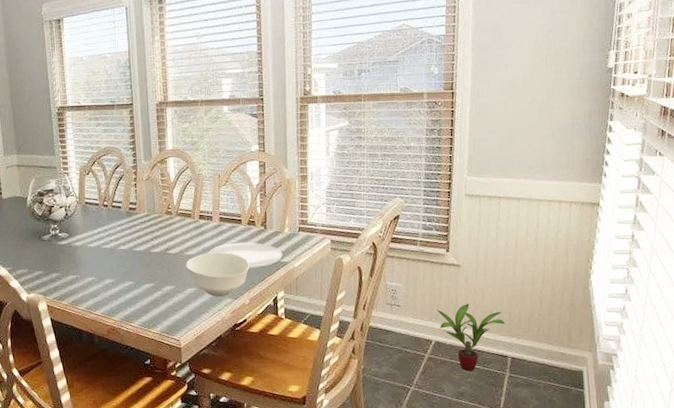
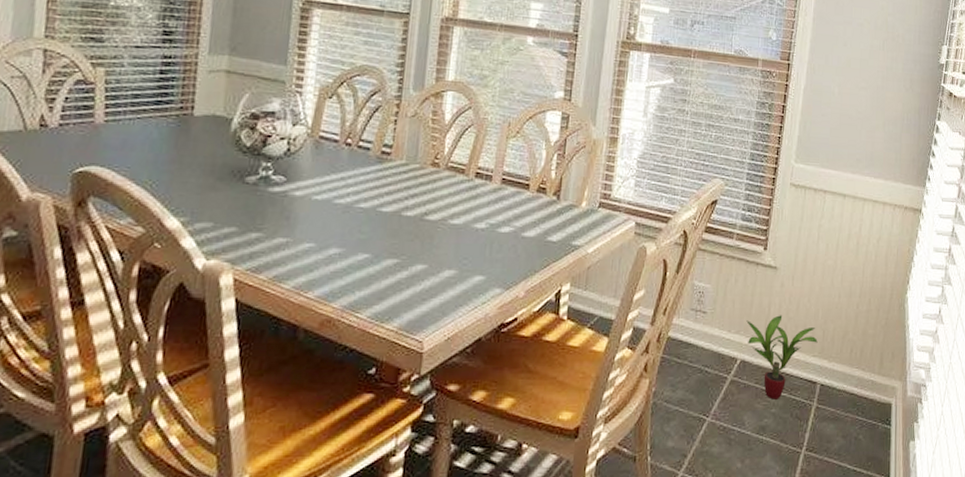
bowl: present [186,252,250,296] -> none [447,224,532,284]
plate: present [209,242,282,268] -> none [481,213,575,250]

